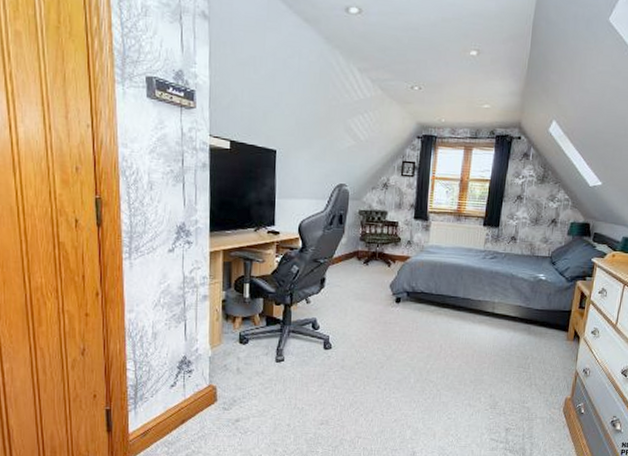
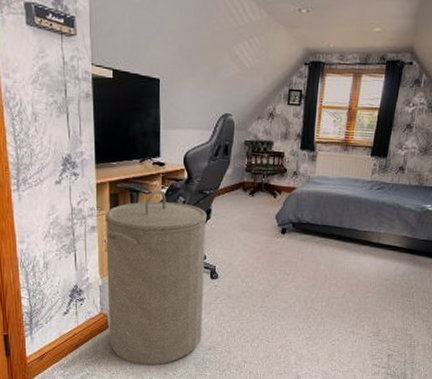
laundry hamper: none [217,258,321,441] -> present [105,190,207,365]

